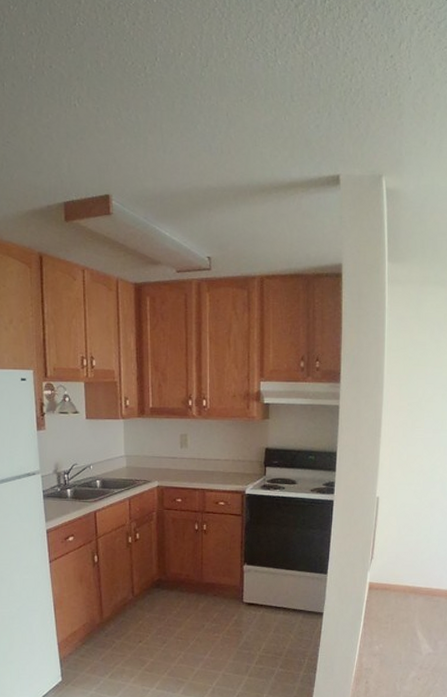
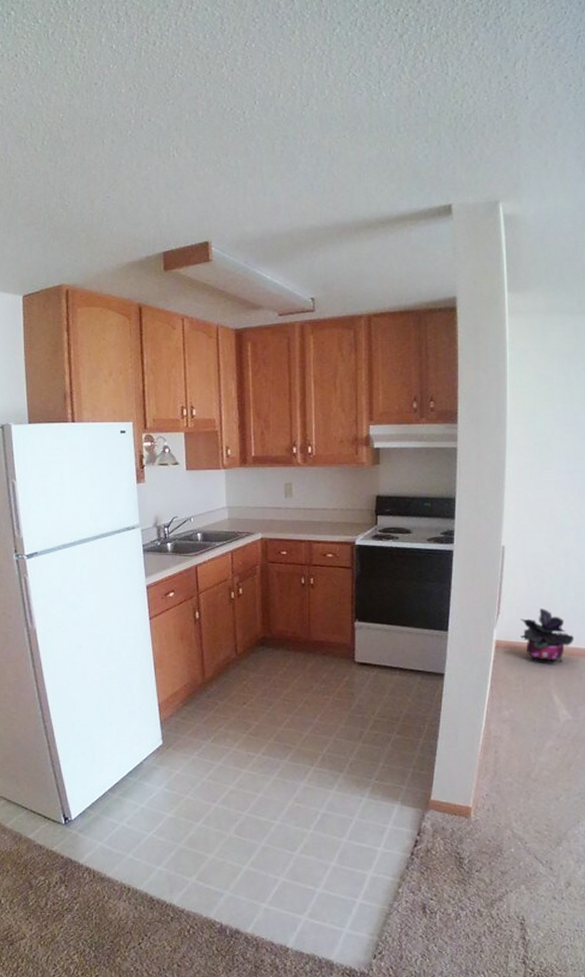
potted plant: none [391,554,437,604] -> present [521,609,575,664]

